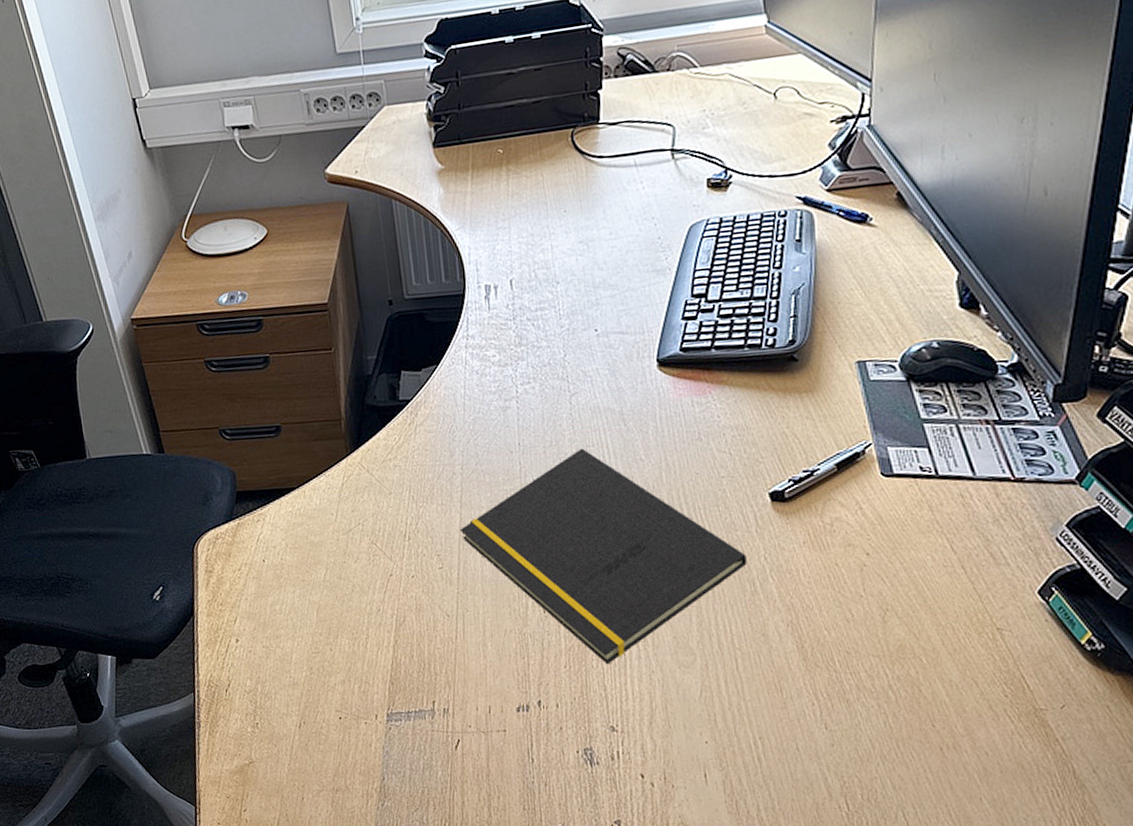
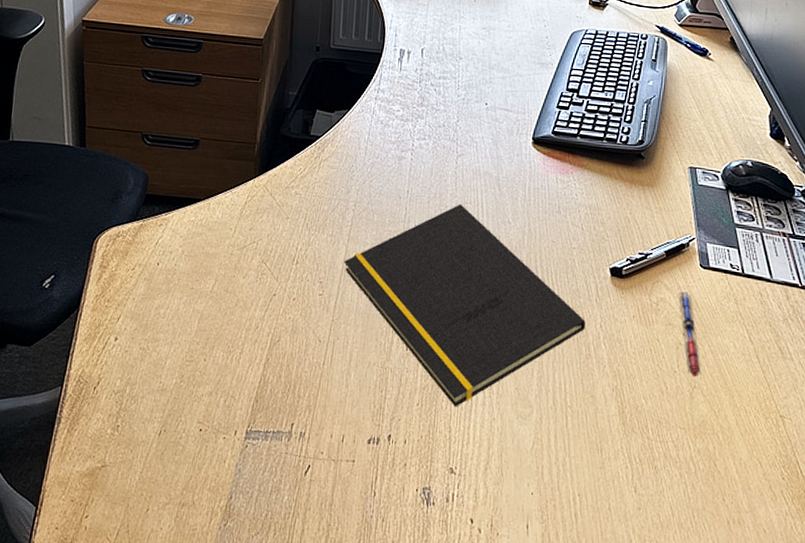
pen: none [857,505,893,598] -> present [679,290,701,377]

